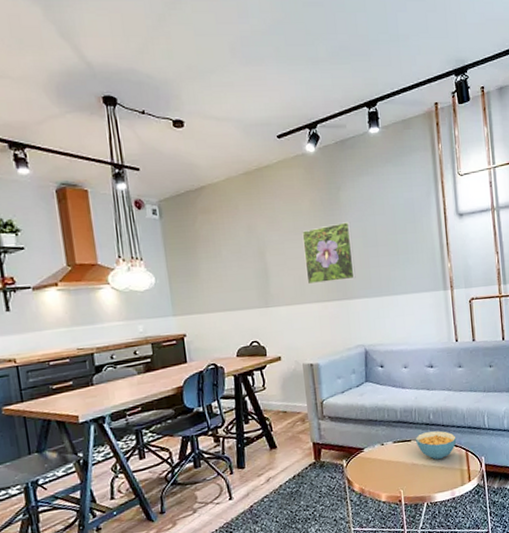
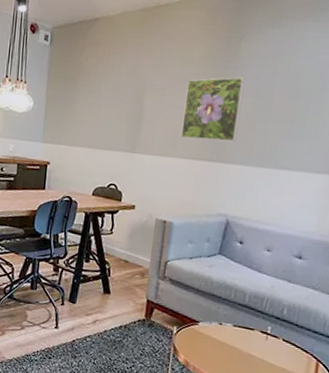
cereal bowl: present [415,430,457,460] -> none [259,325,309,360]

